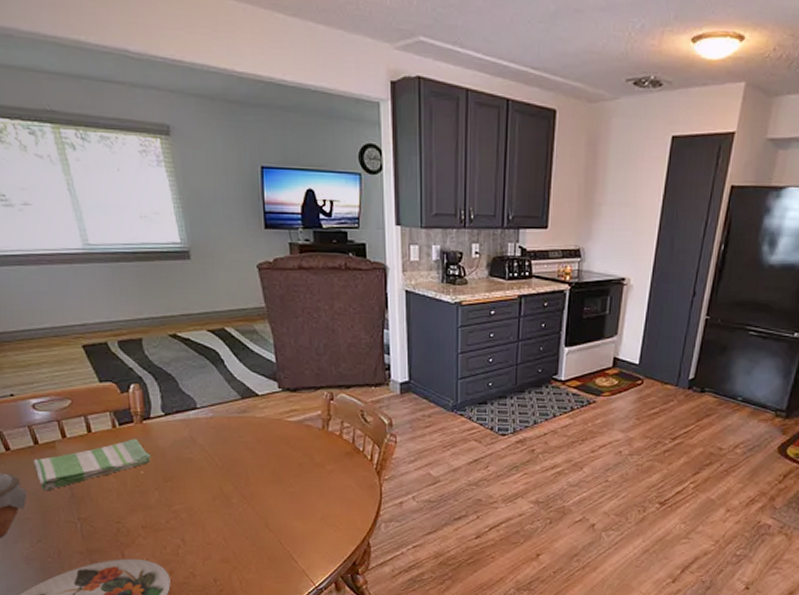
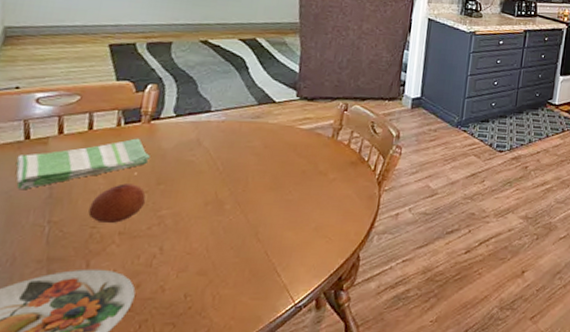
fruit: none [110,482,159,519] -> present [88,183,146,224]

